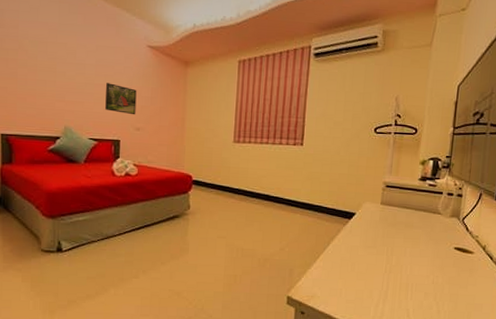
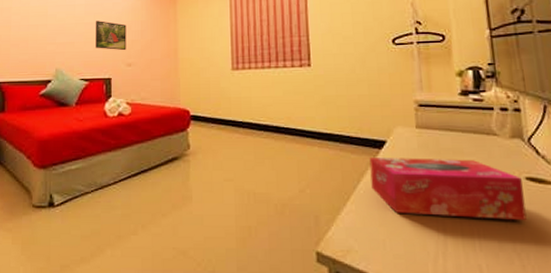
tissue box: none [338,226,451,279] -> present [369,158,527,221]

